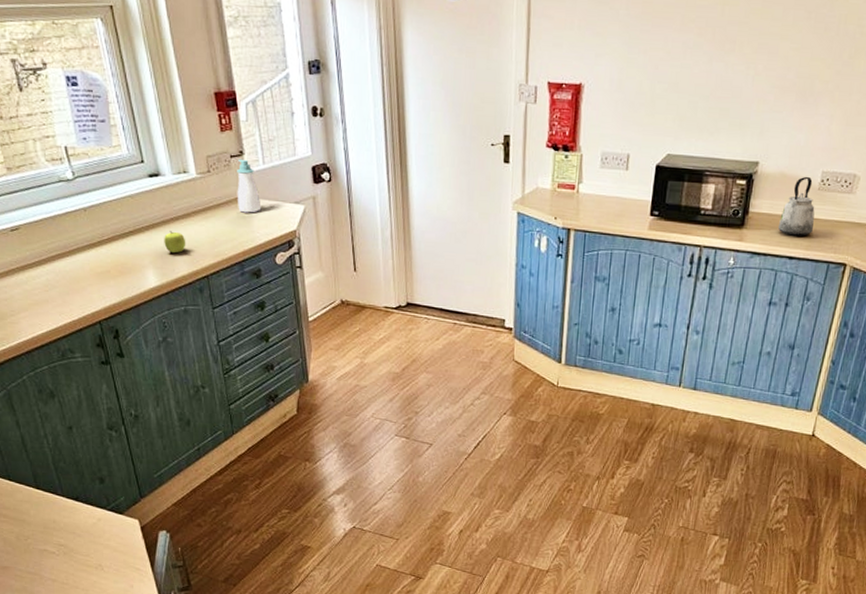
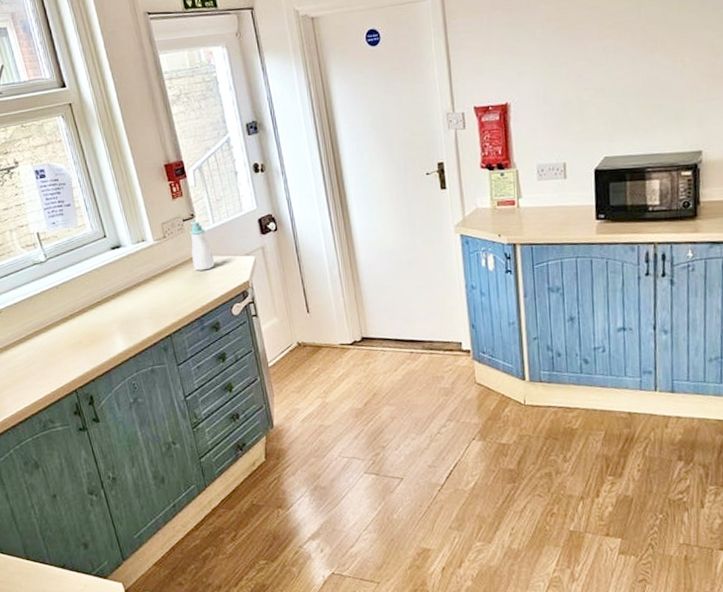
fruit: present [164,231,186,254] -> none [128,297,149,318]

